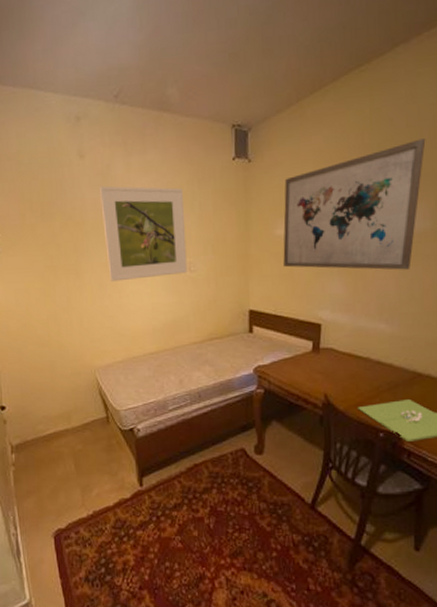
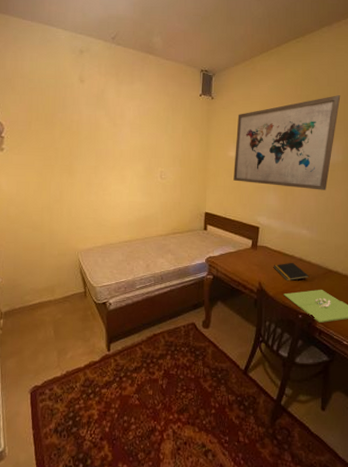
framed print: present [100,186,188,282] -> none [94,106,160,182]
notepad: none [342,366,392,391] -> present [273,262,310,281]

